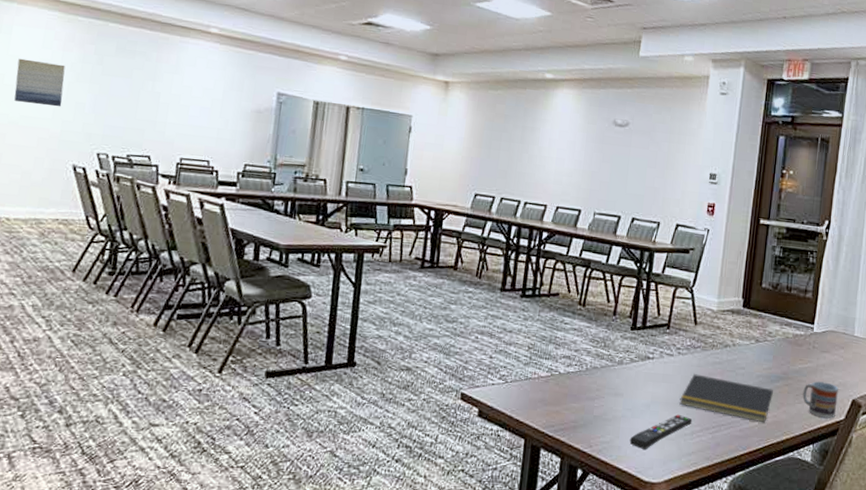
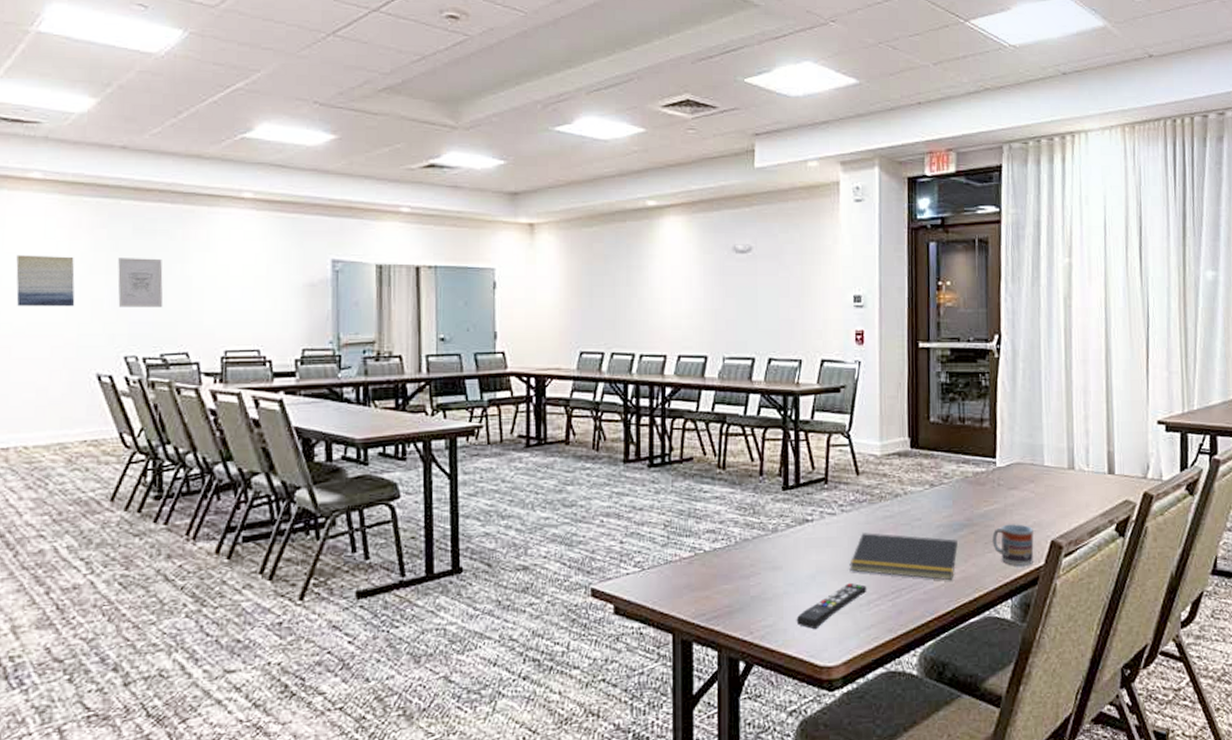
wall art: none [97,70,138,116] -> present [117,258,164,307]

